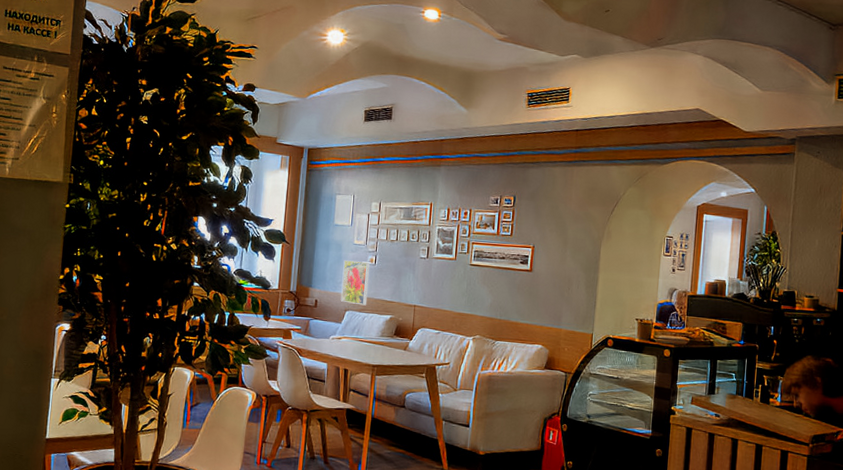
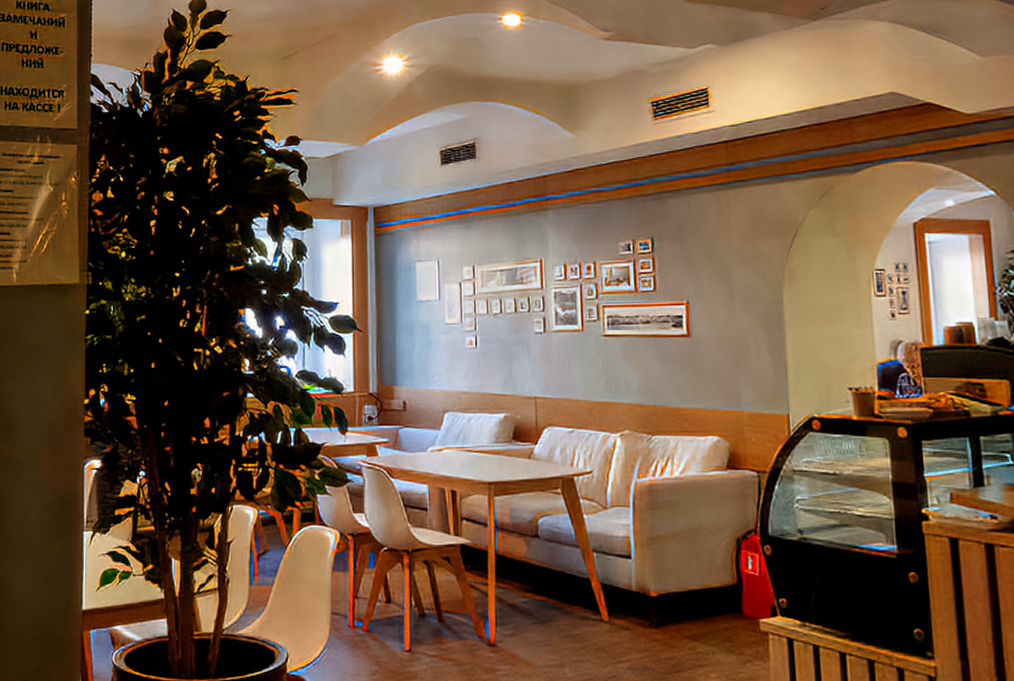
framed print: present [340,260,370,306] -> none [434,345,470,403]

